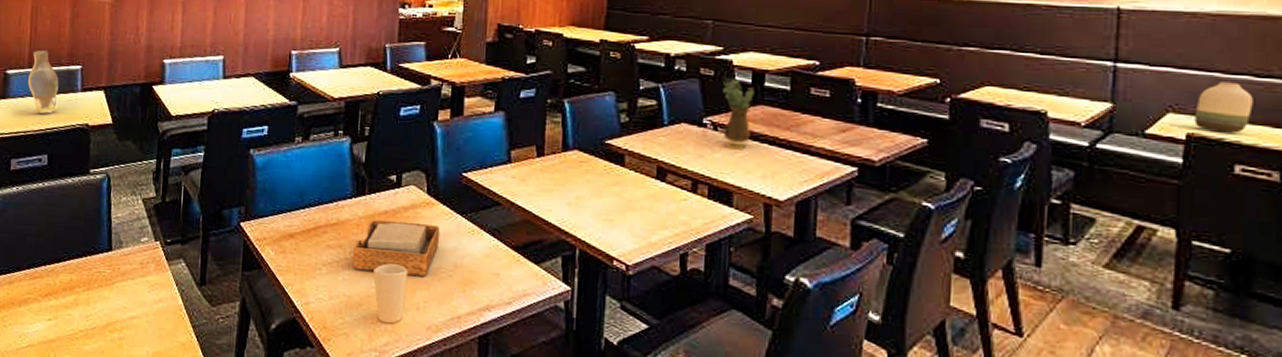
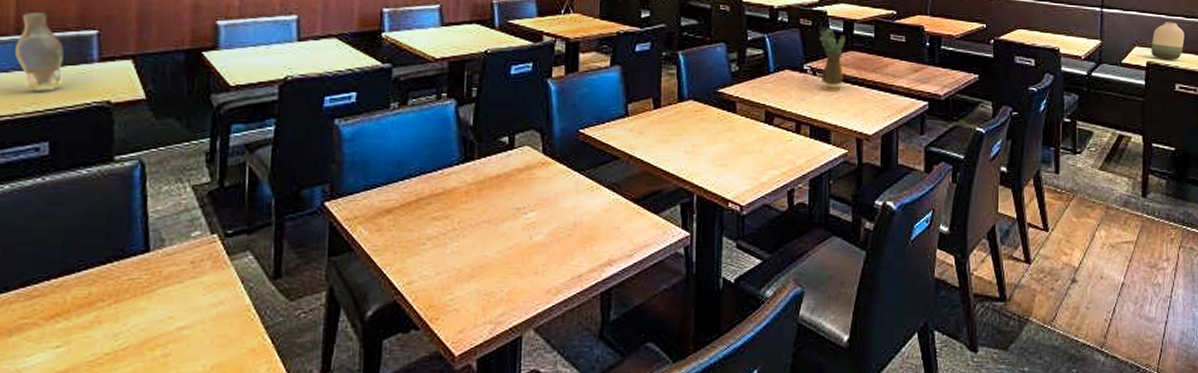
napkin holder: present [353,220,440,277] -> none [462,184,558,240]
cup: present [373,263,408,324] -> none [486,230,524,293]

